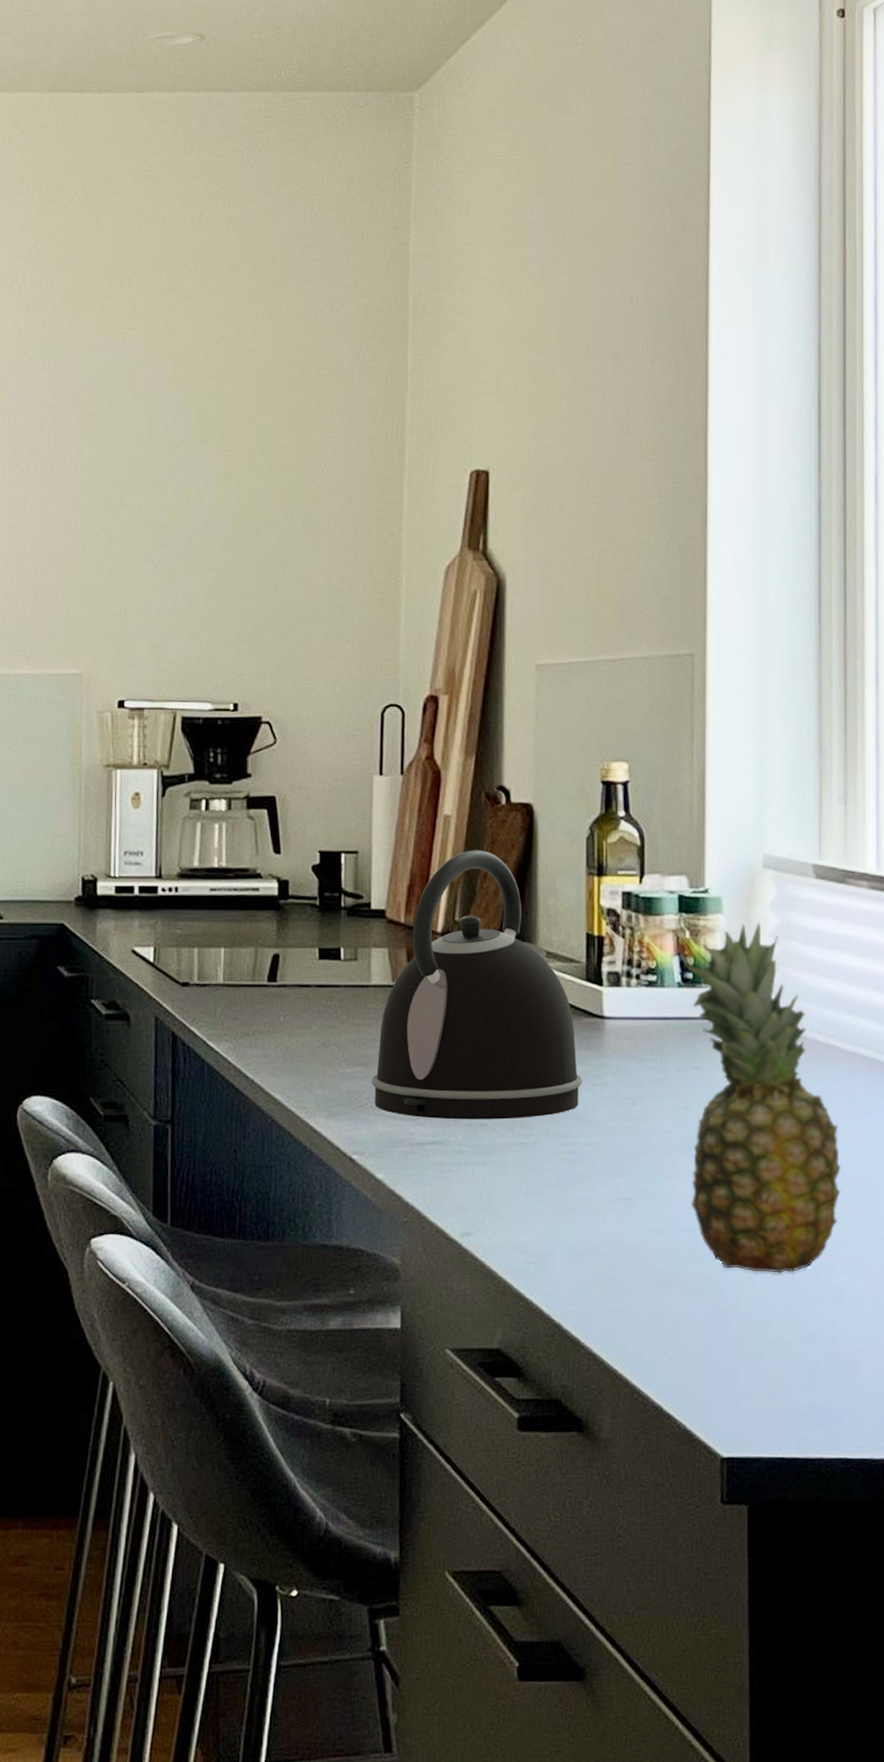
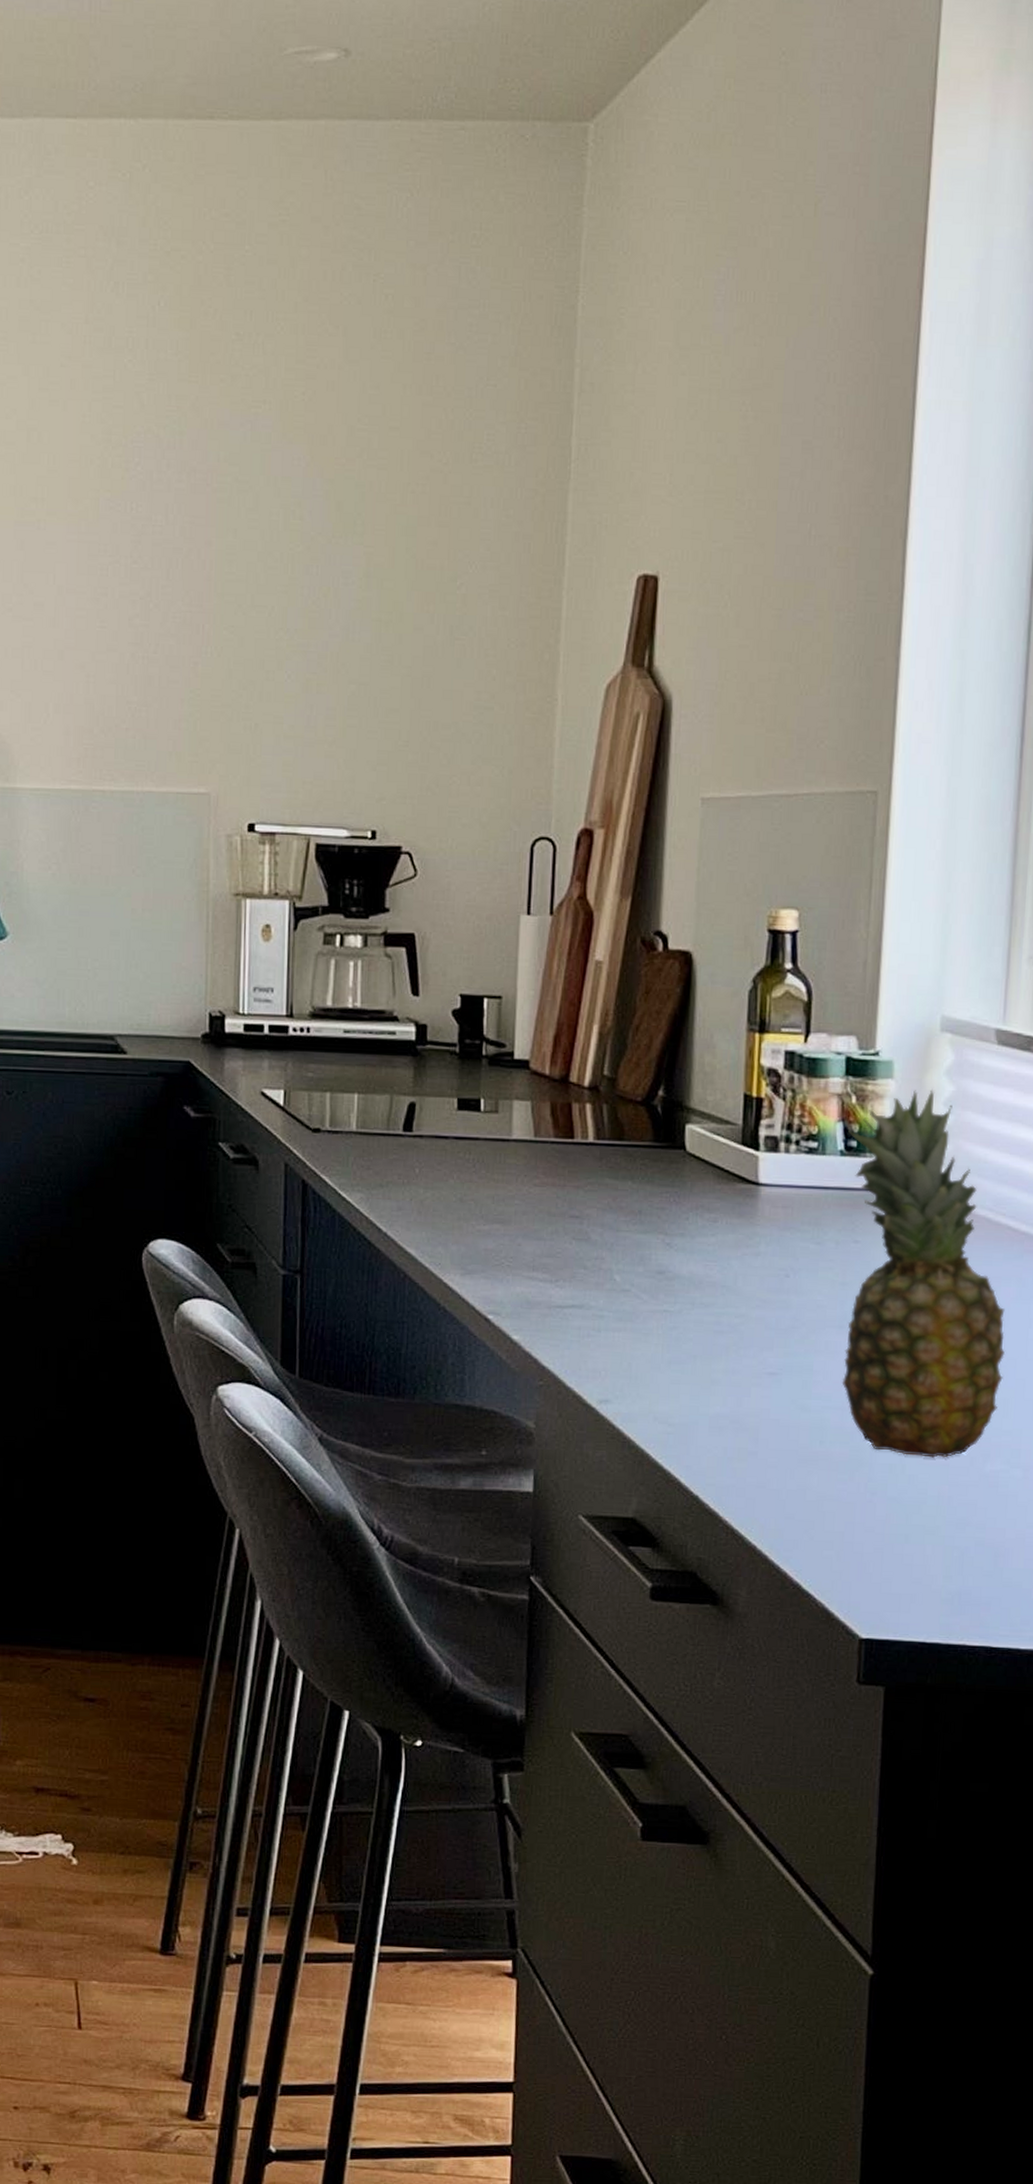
kettle: present [371,850,583,1120] -> none [509,999,733,1286]

